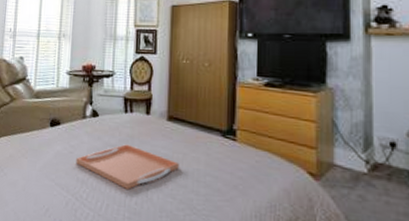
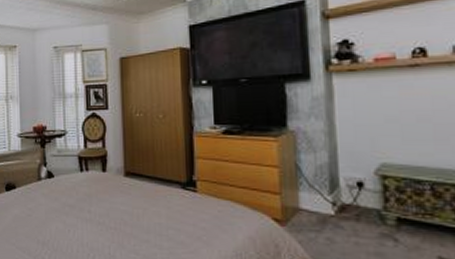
serving tray: present [76,144,179,190] -> none [35,203,140,248]

